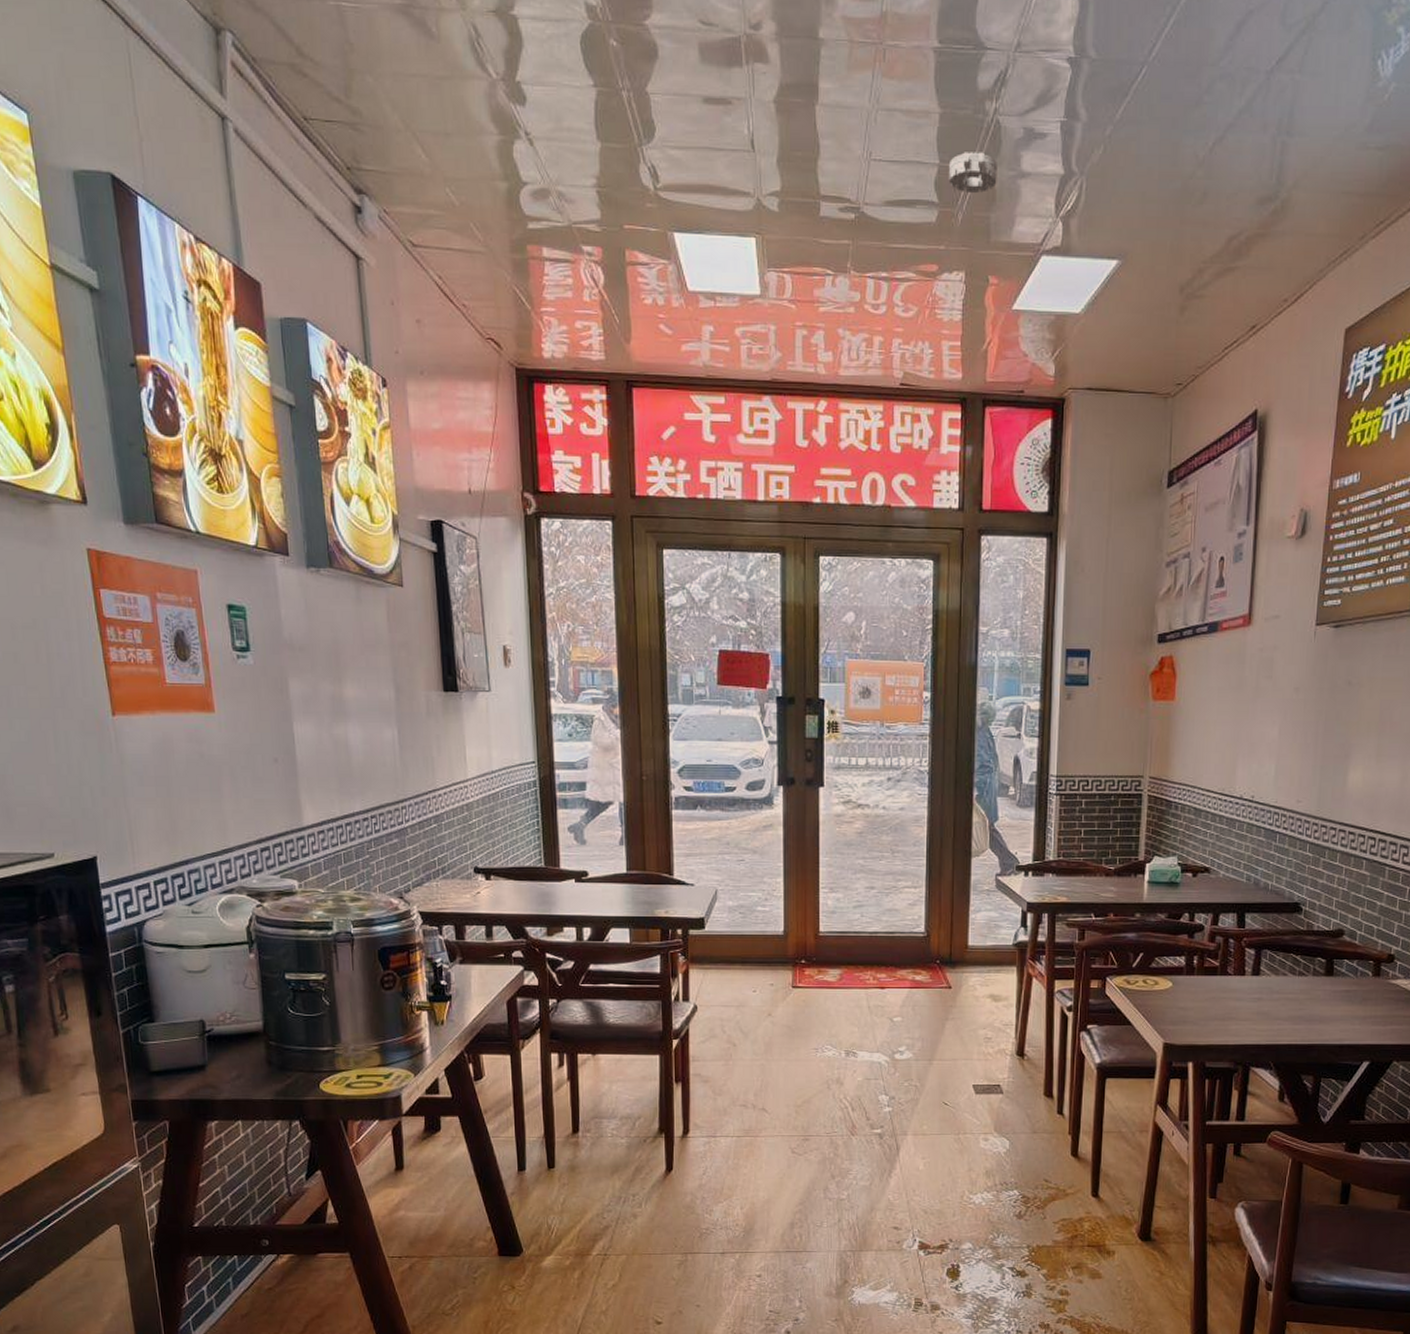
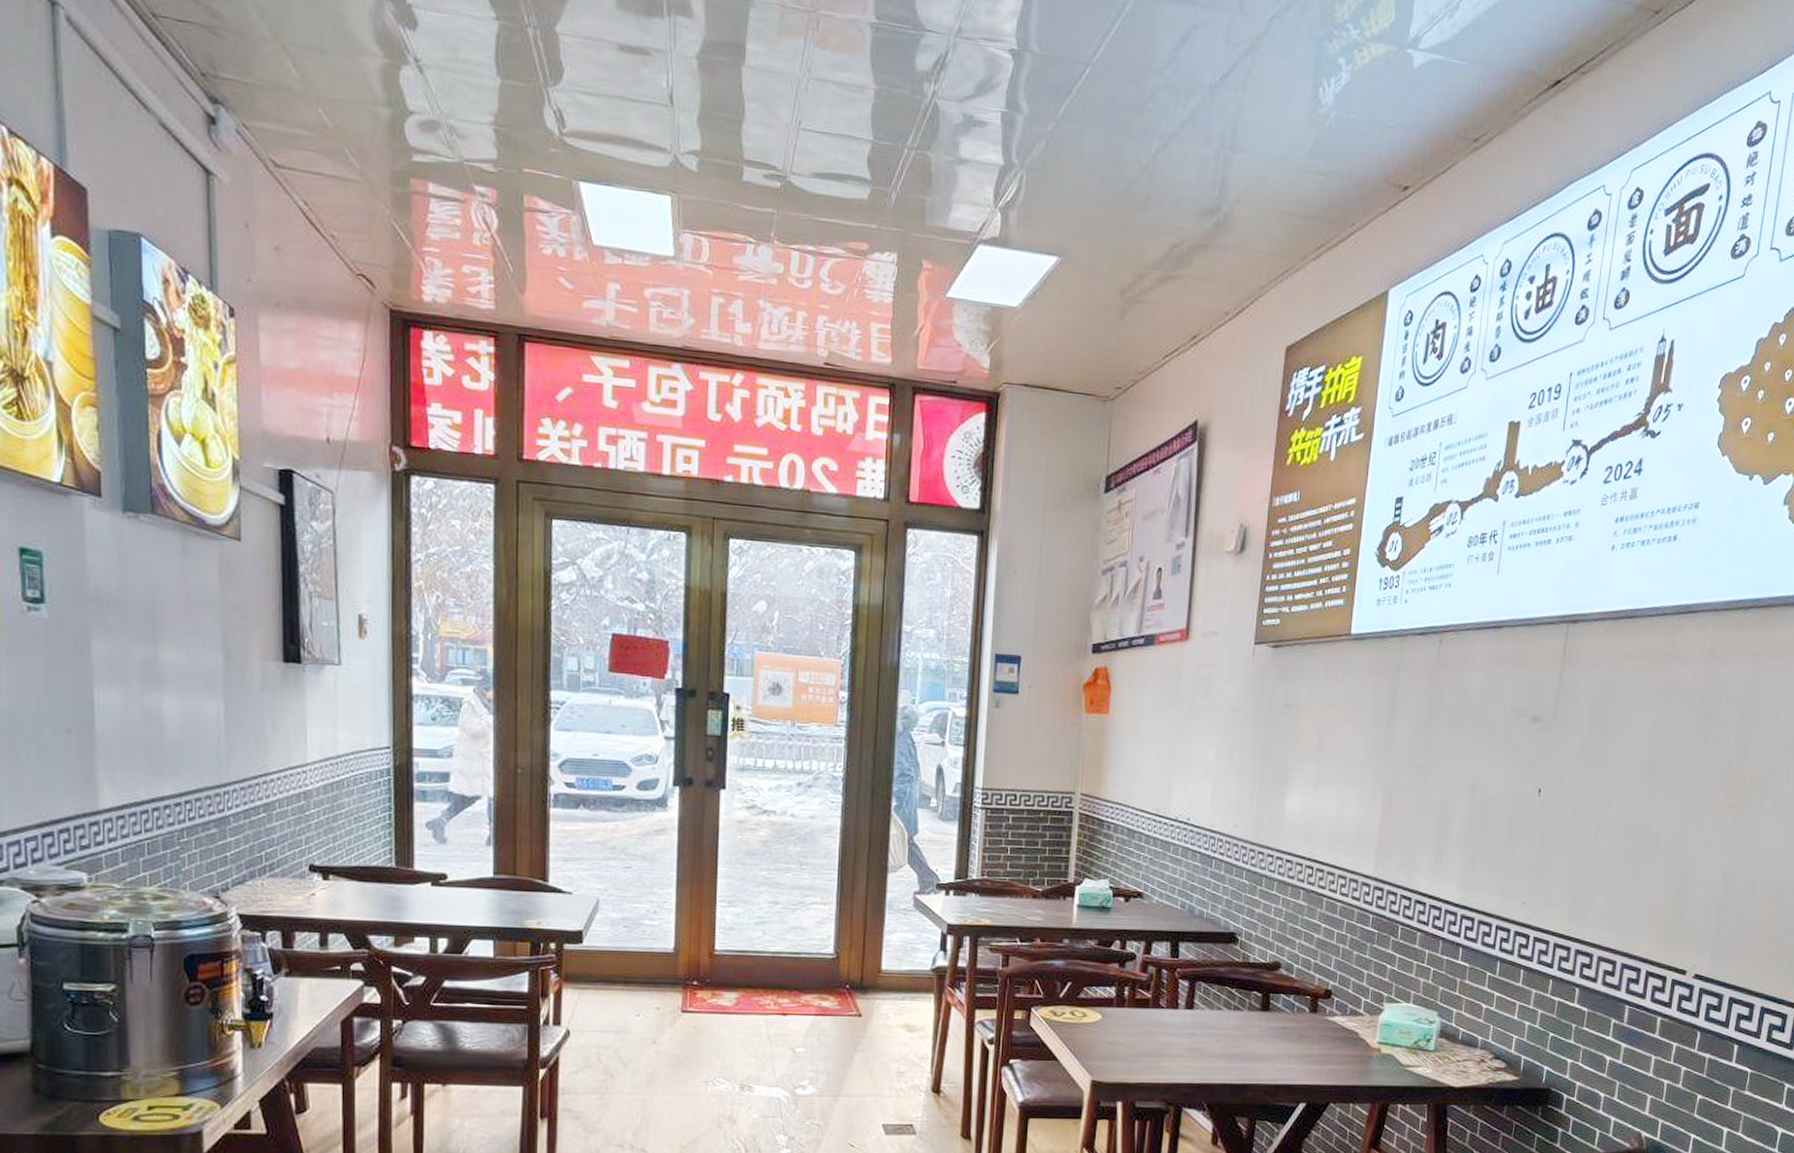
smoke detector: present [948,152,997,194] -> none [882,131,934,175]

